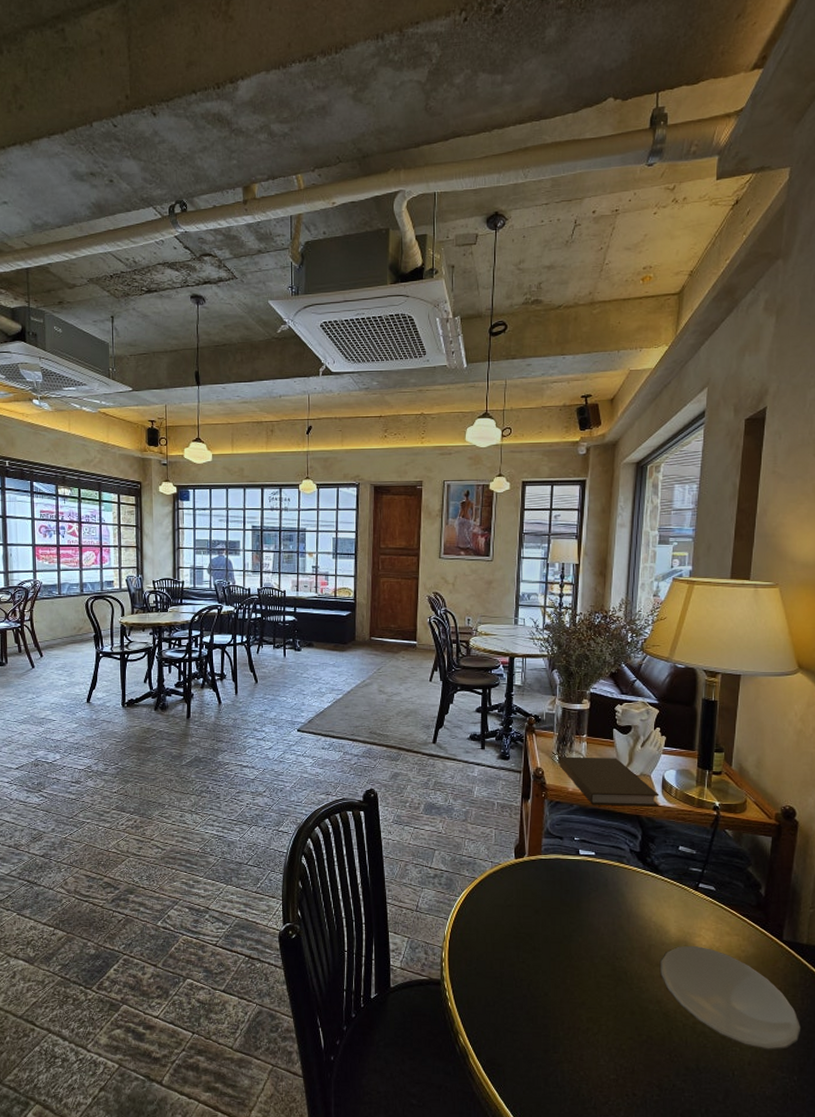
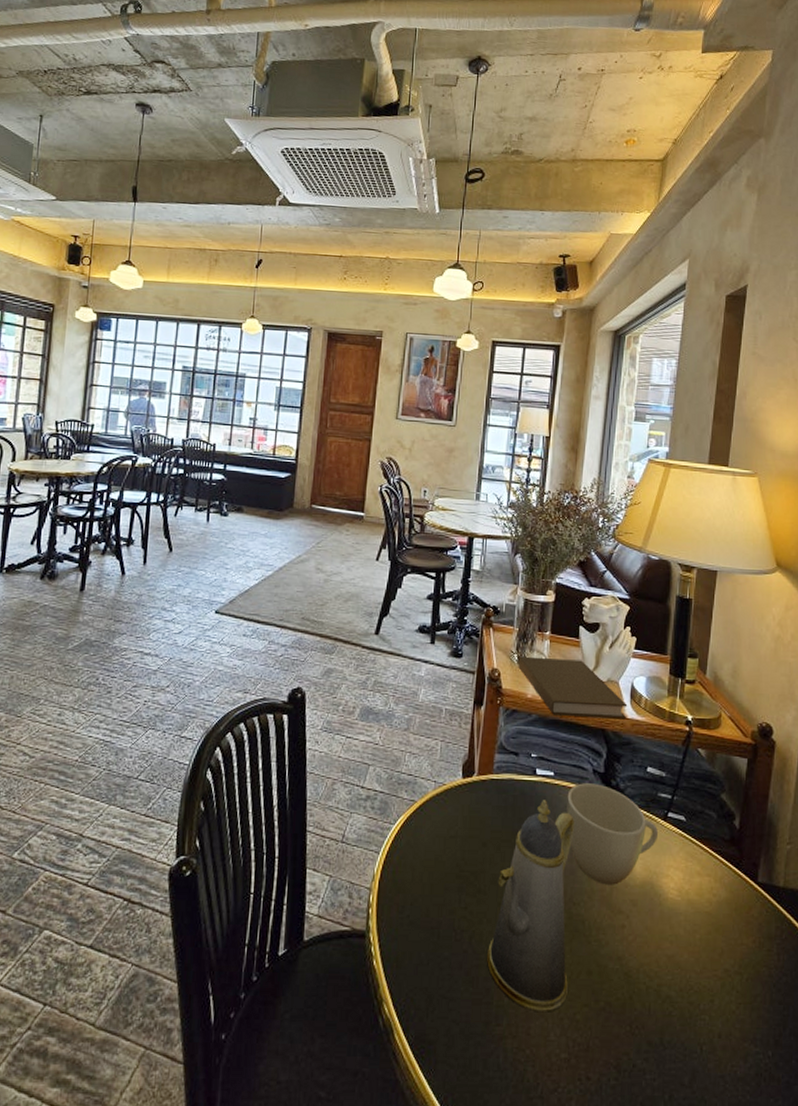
coffee pot: none [543,875,615,1044] -> present [486,800,574,1013]
cup: none [608,861,690,943] -> present [567,783,658,885]
saucer: present [659,945,801,1050] -> none [621,888,777,1019]

